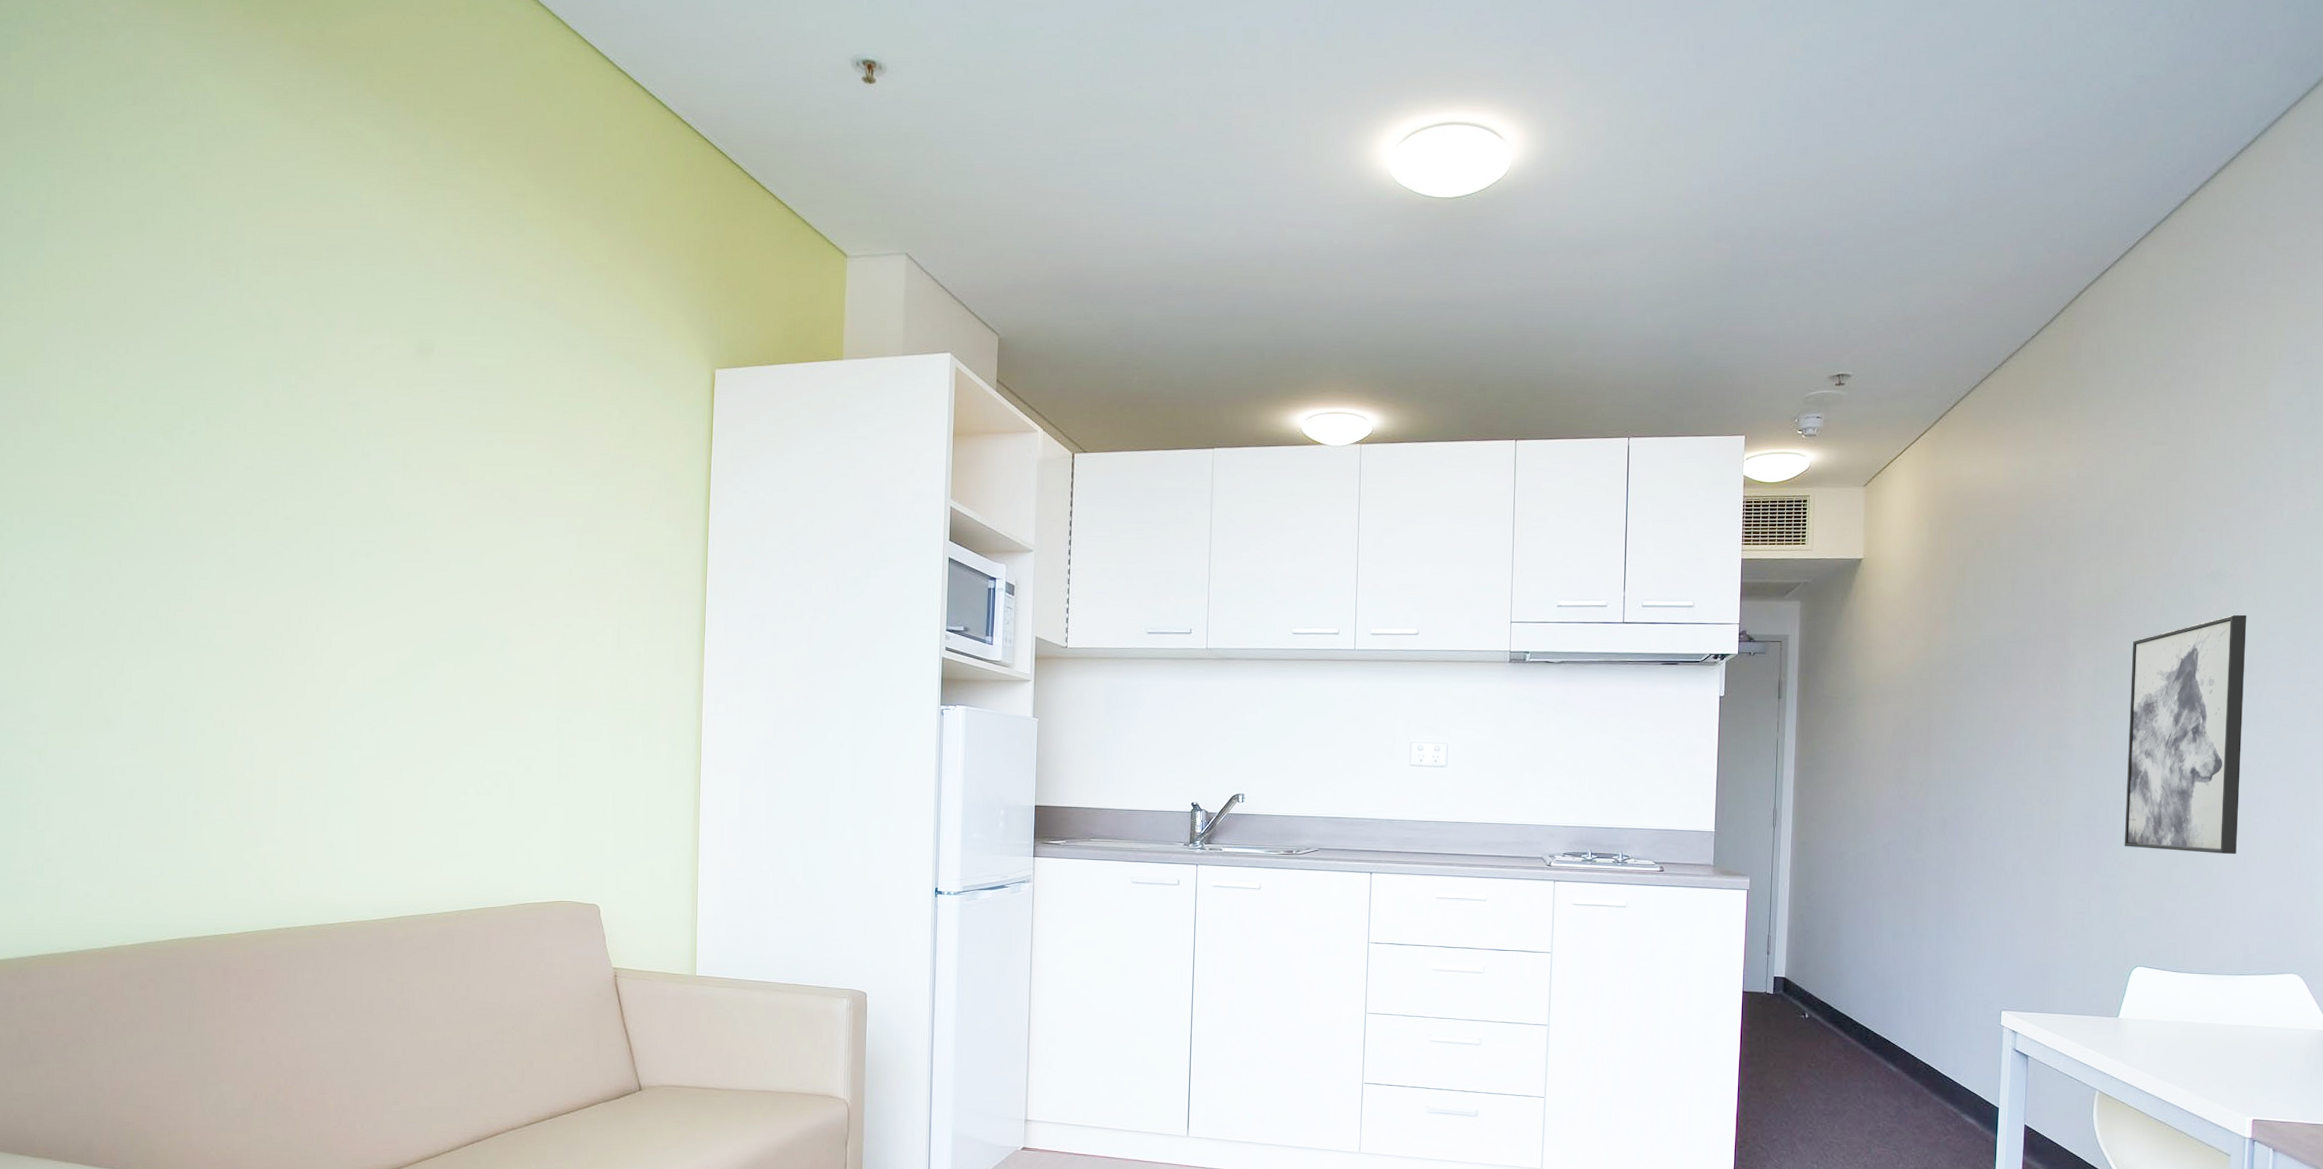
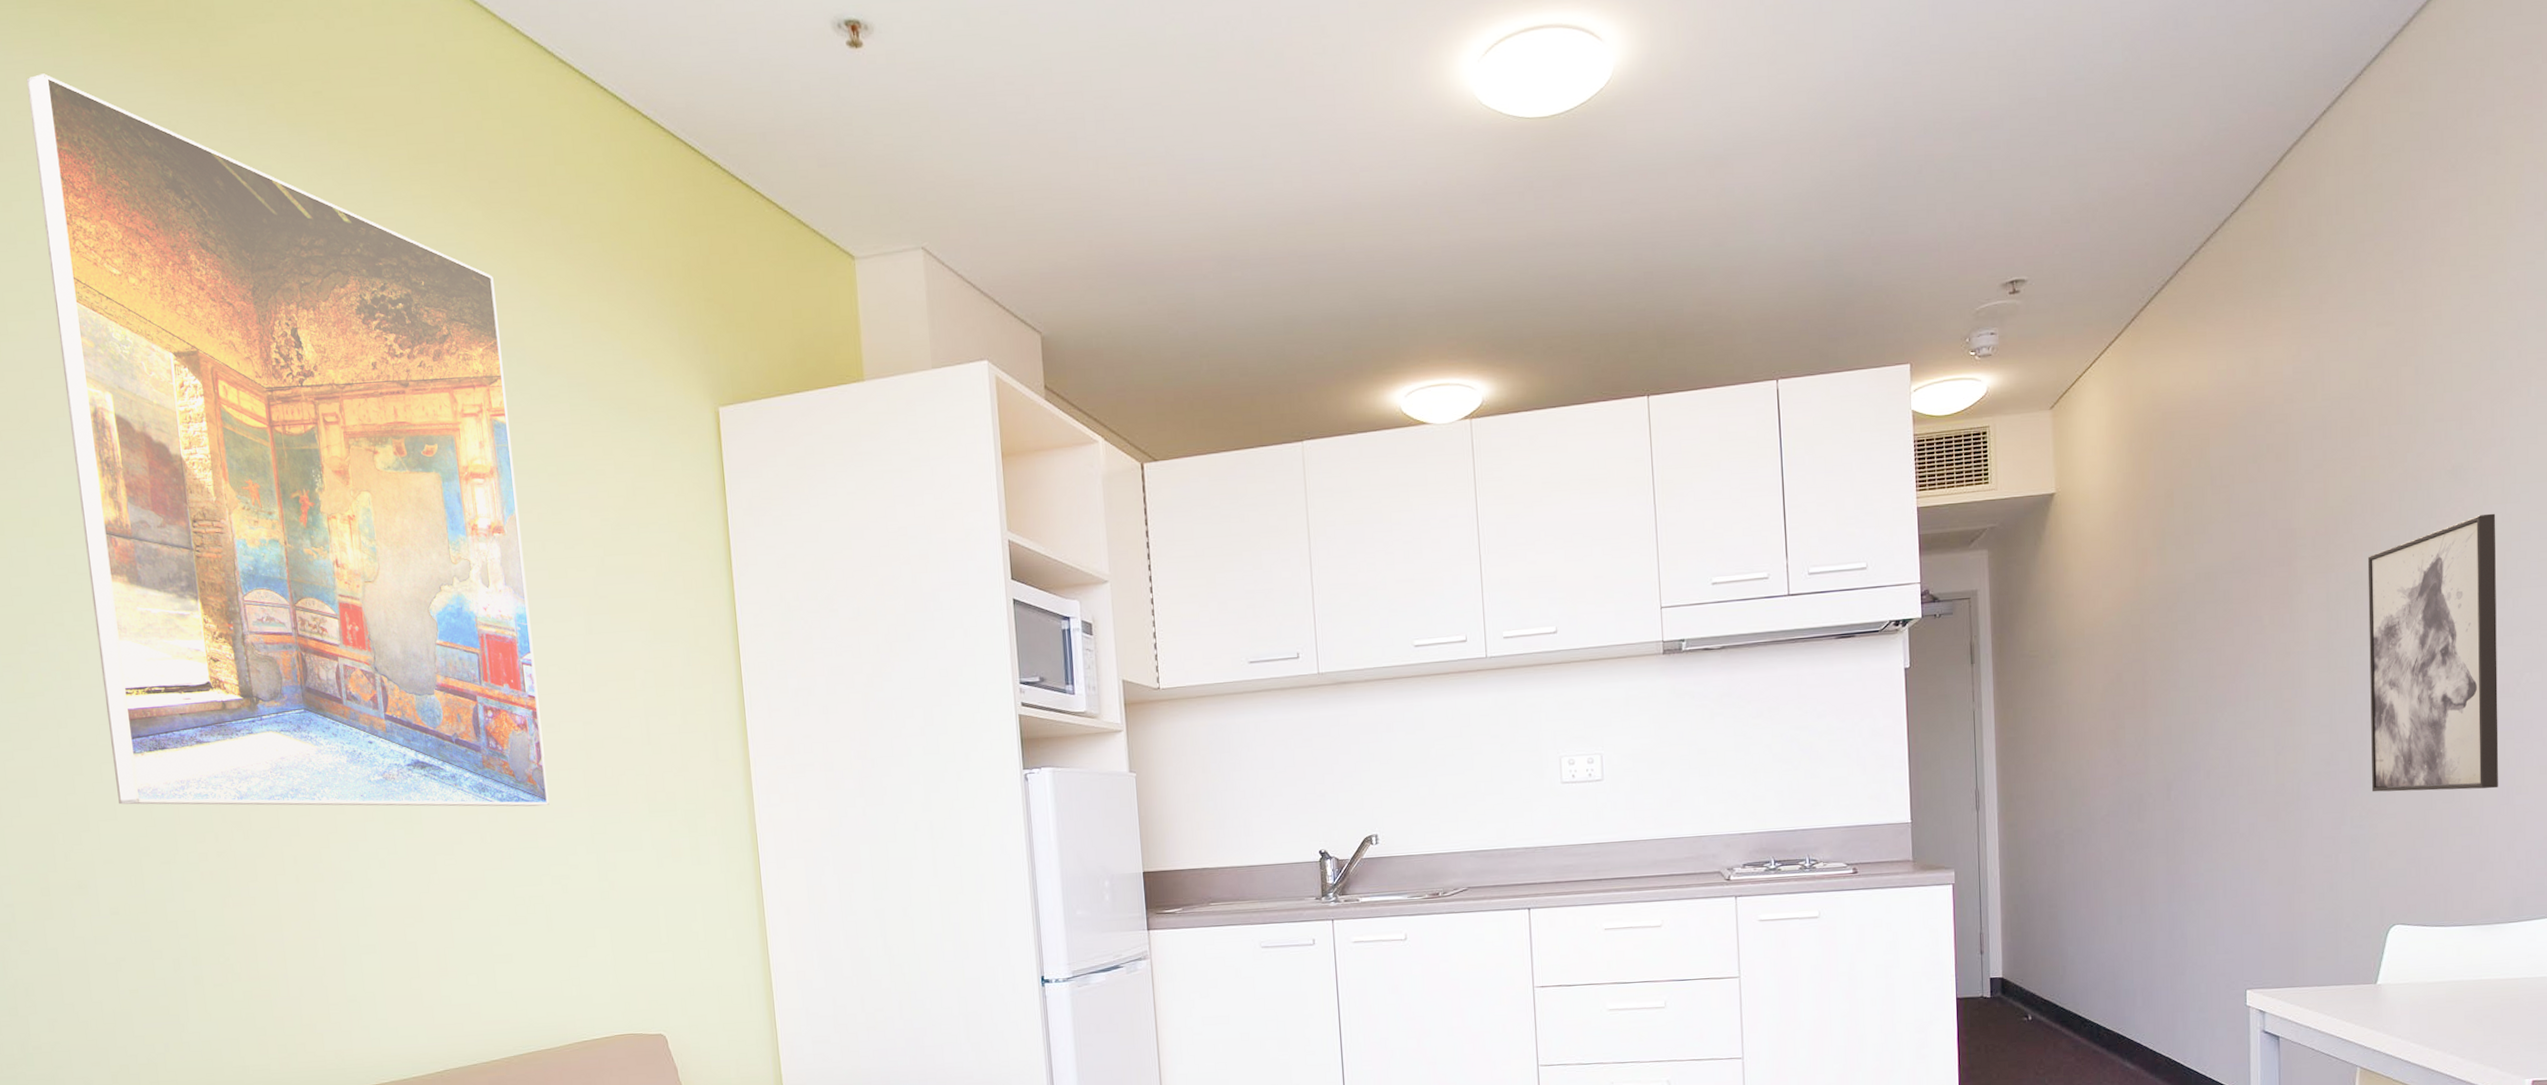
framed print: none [152,37,538,694] -> present [26,73,550,807]

